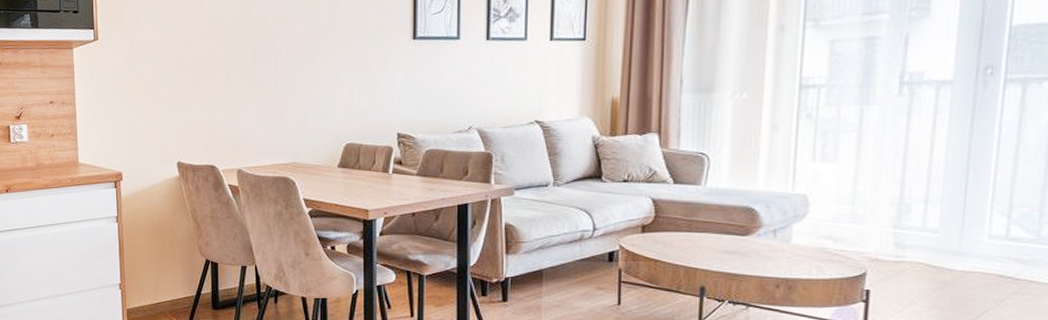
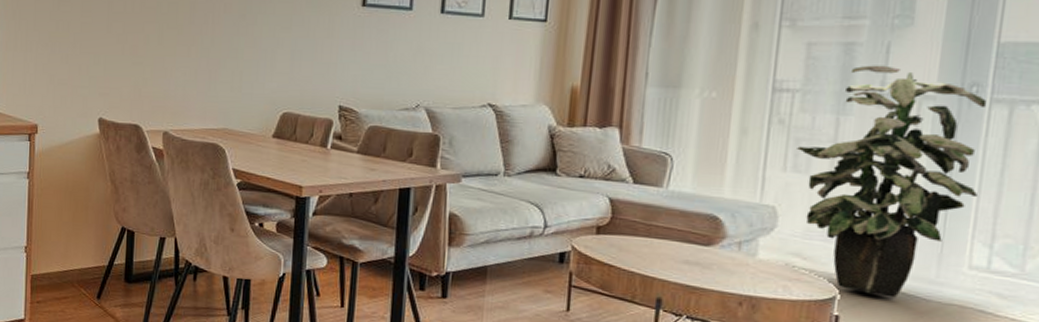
indoor plant: none [824,56,1002,270] -> present [797,65,988,298]

